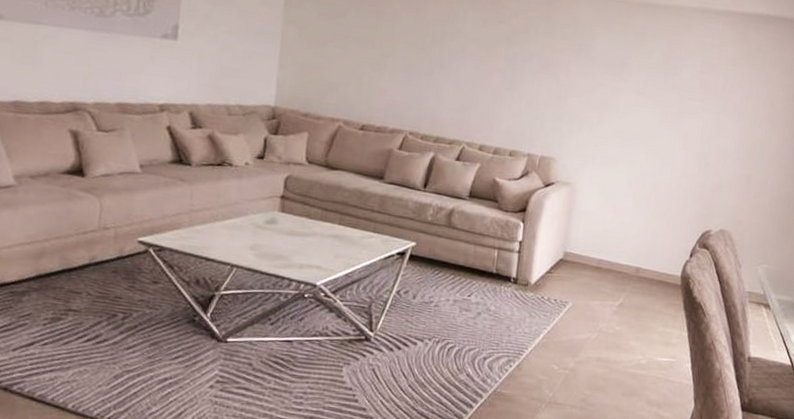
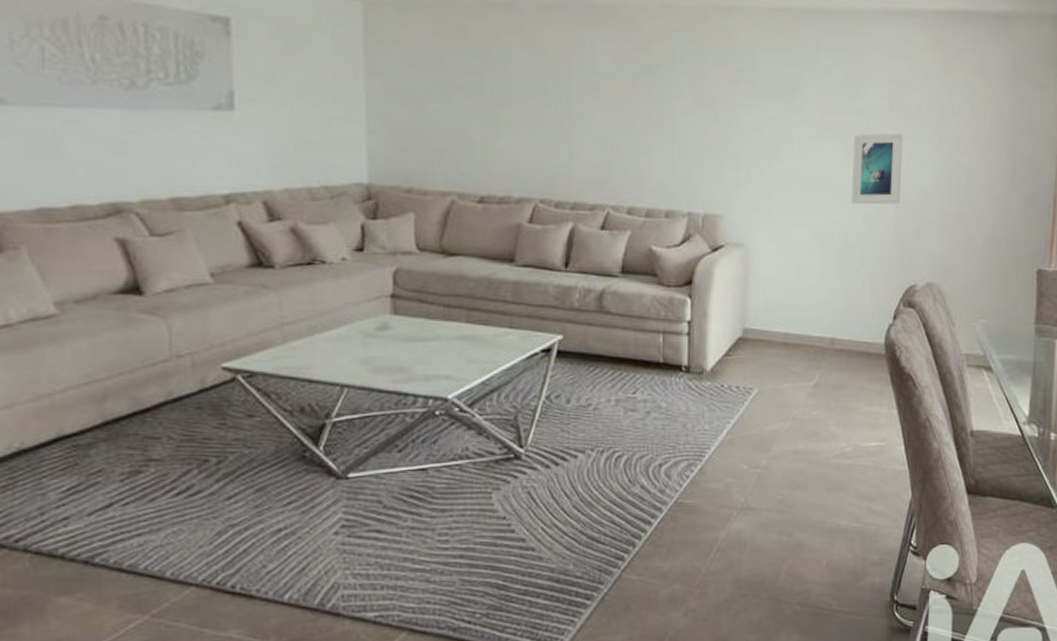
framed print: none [661,103,710,164] -> present [850,132,904,205]

